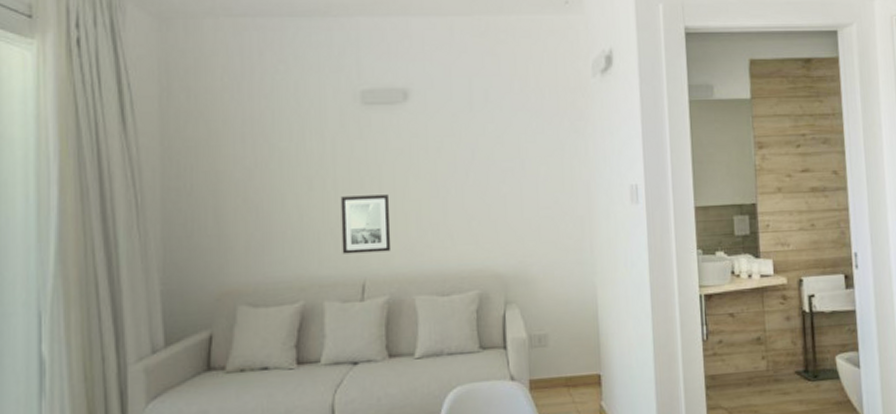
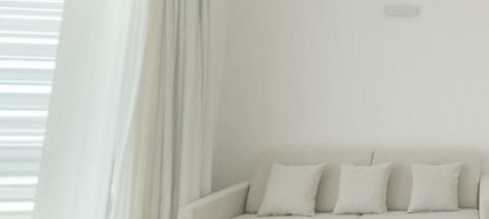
wall art: present [340,194,392,254] -> none [358,84,399,128]

